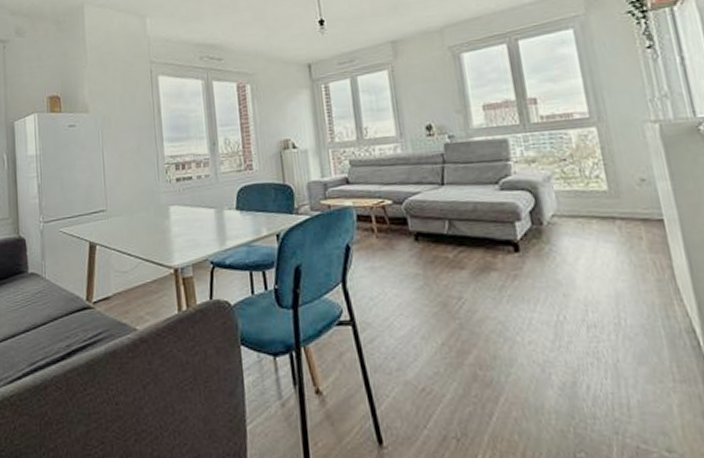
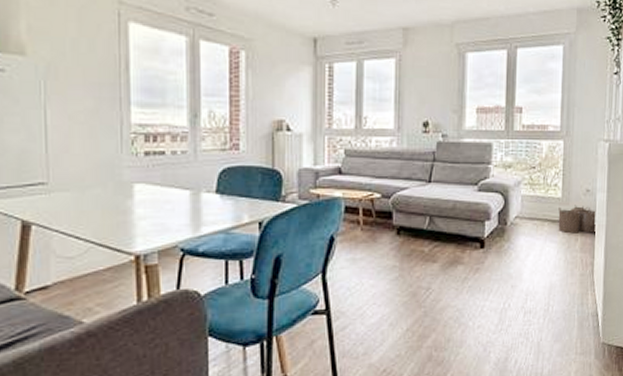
woven basket: none [606,197,666,231] -> present [558,205,595,234]

